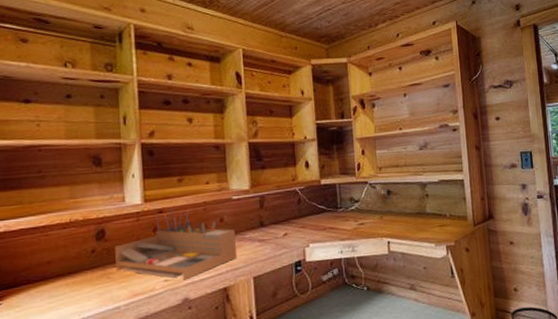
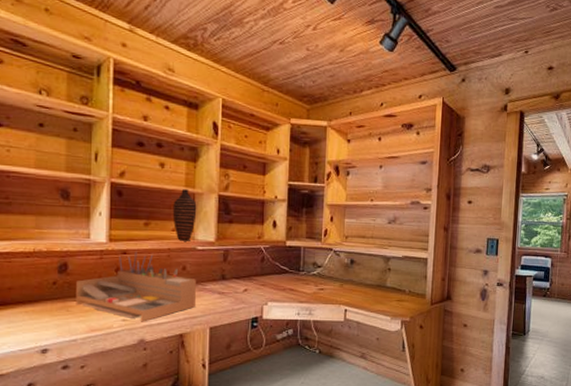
decorative vase: none [204,141,229,193] -> present [172,189,197,241]

